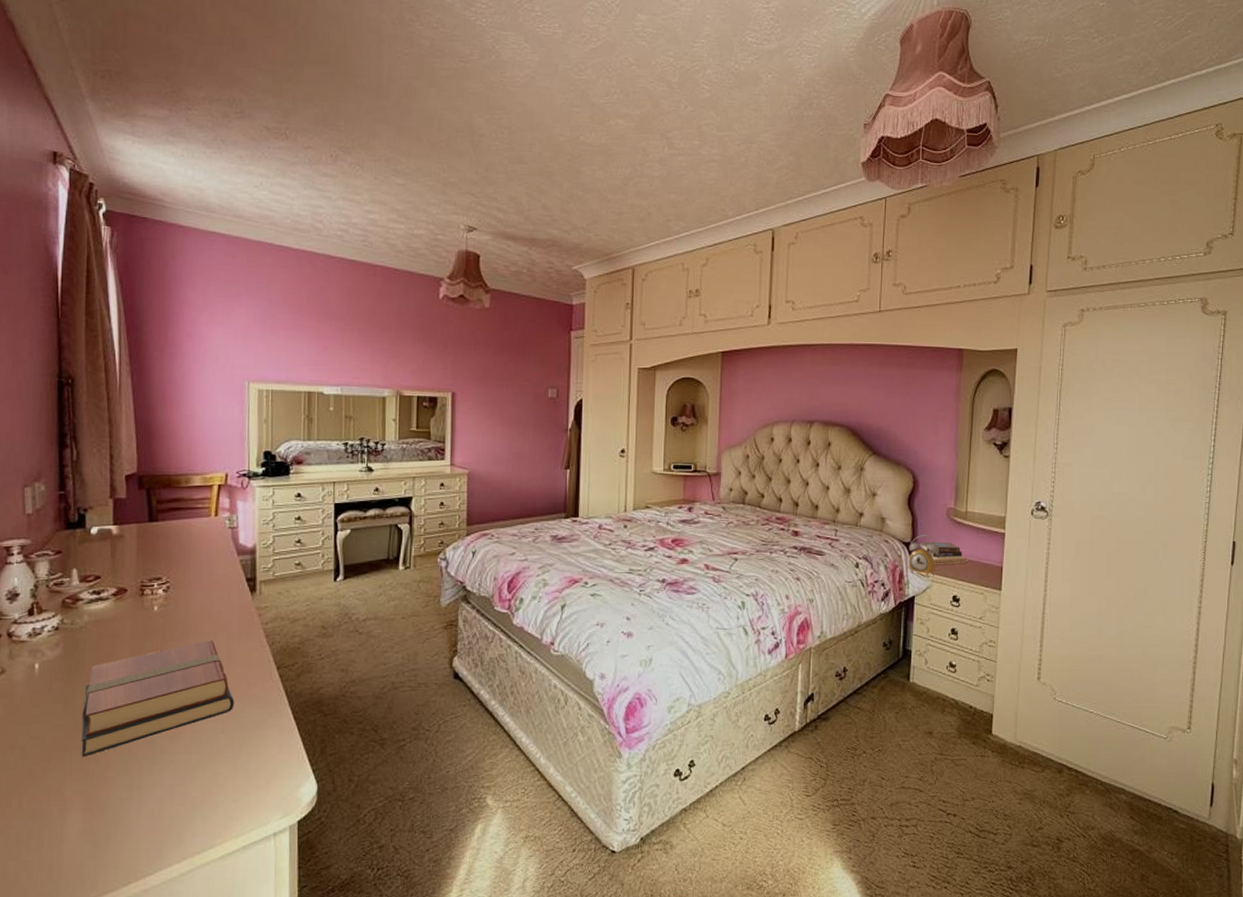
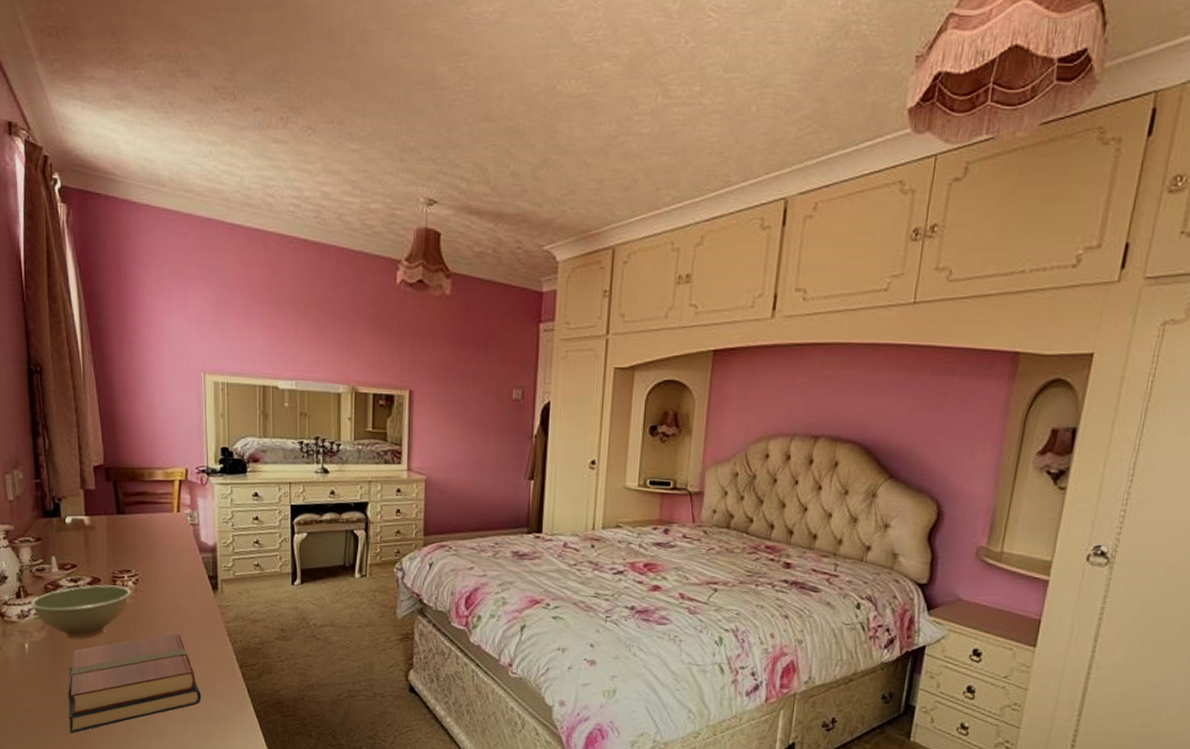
bowl: none [45,594,161,654] -> present [31,585,131,639]
alarm clock: present [908,534,940,576] -> none [921,575,962,624]
books: present [919,541,968,566] -> none [937,583,997,614]

